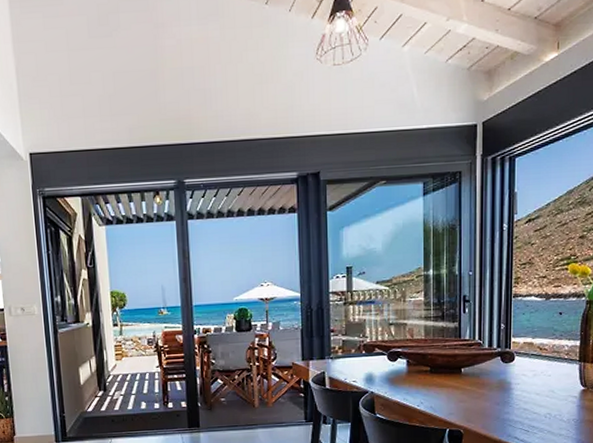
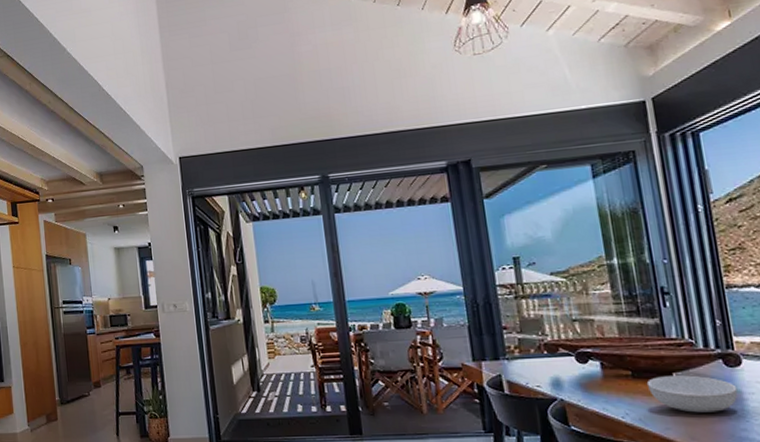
serving bowl: none [440,370,508,401] -> present [646,375,738,413]

